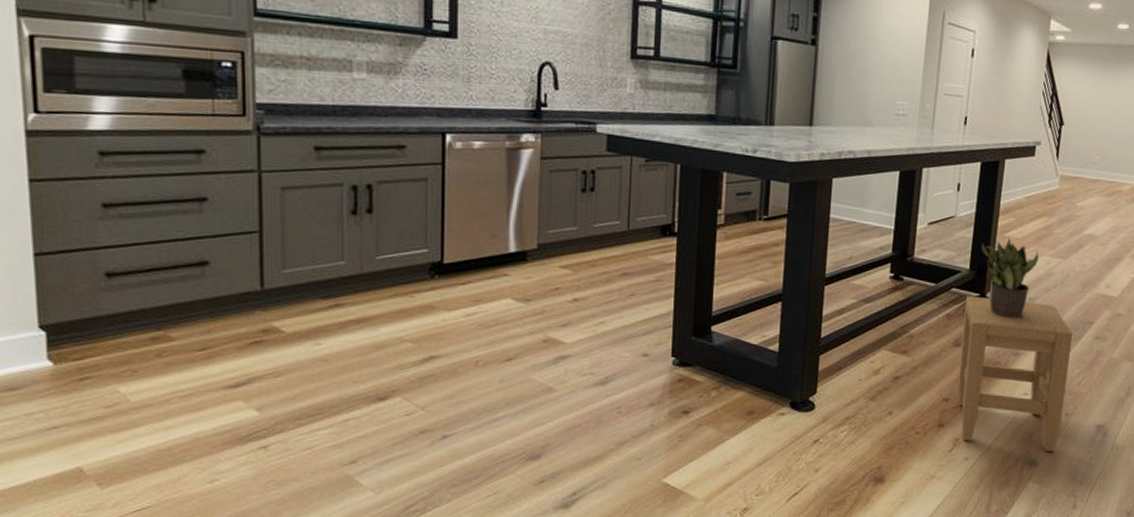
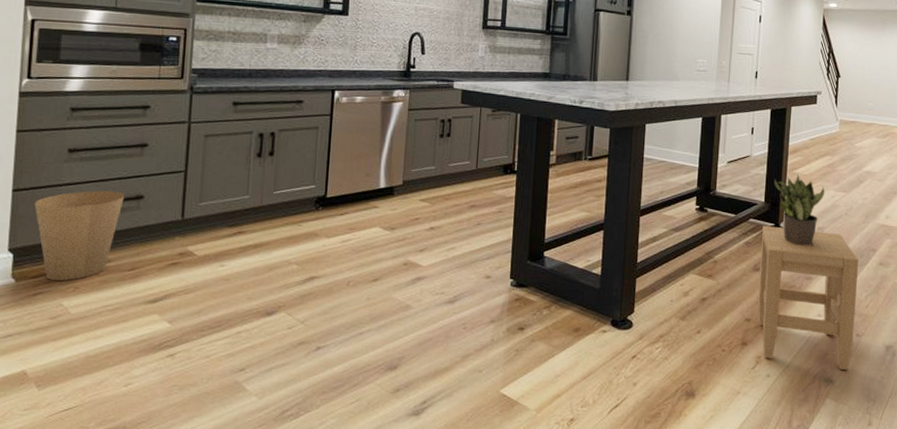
trash can: none [65,254,185,363] -> present [34,190,125,281]

